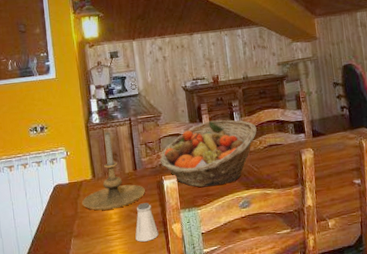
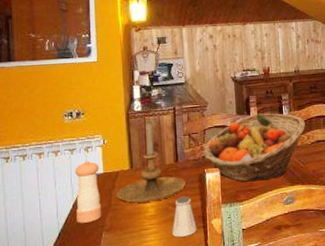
pepper shaker: none [43,172,70,231] -> present [75,161,102,223]

